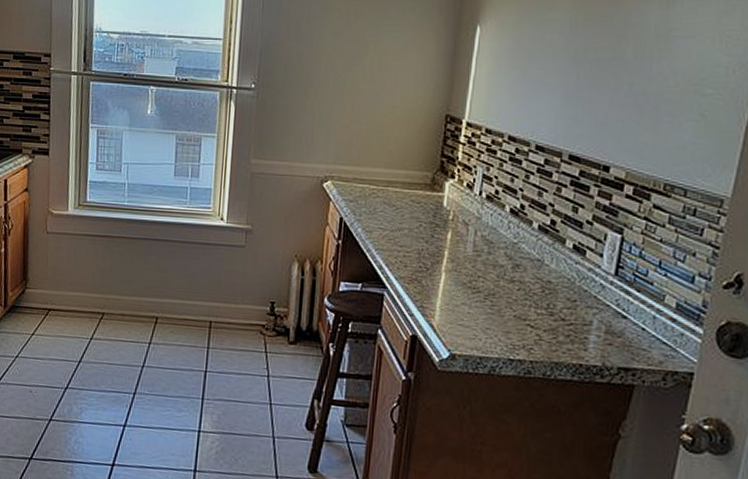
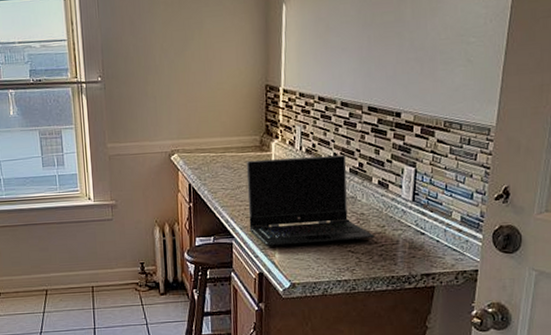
laptop computer: none [406,199,563,314] -> present [246,155,375,246]

